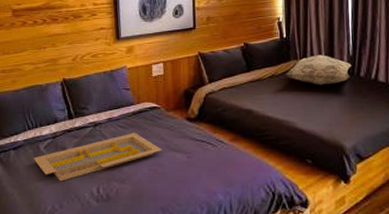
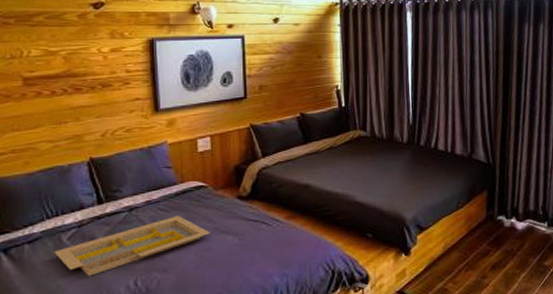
decorative pillow: present [286,55,352,85] -> none [345,124,412,156]

